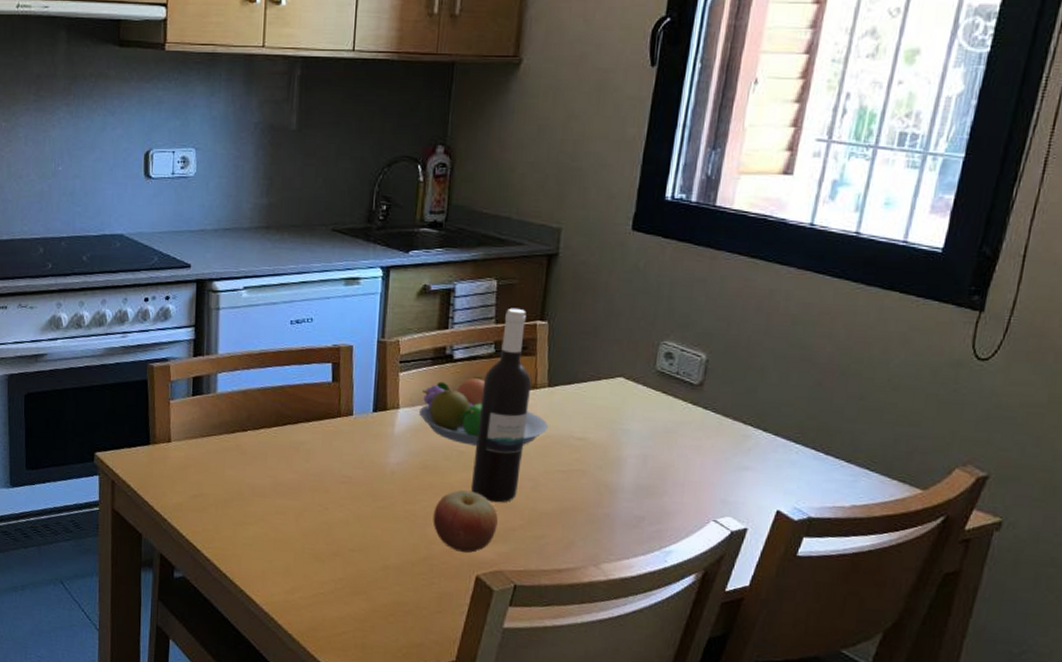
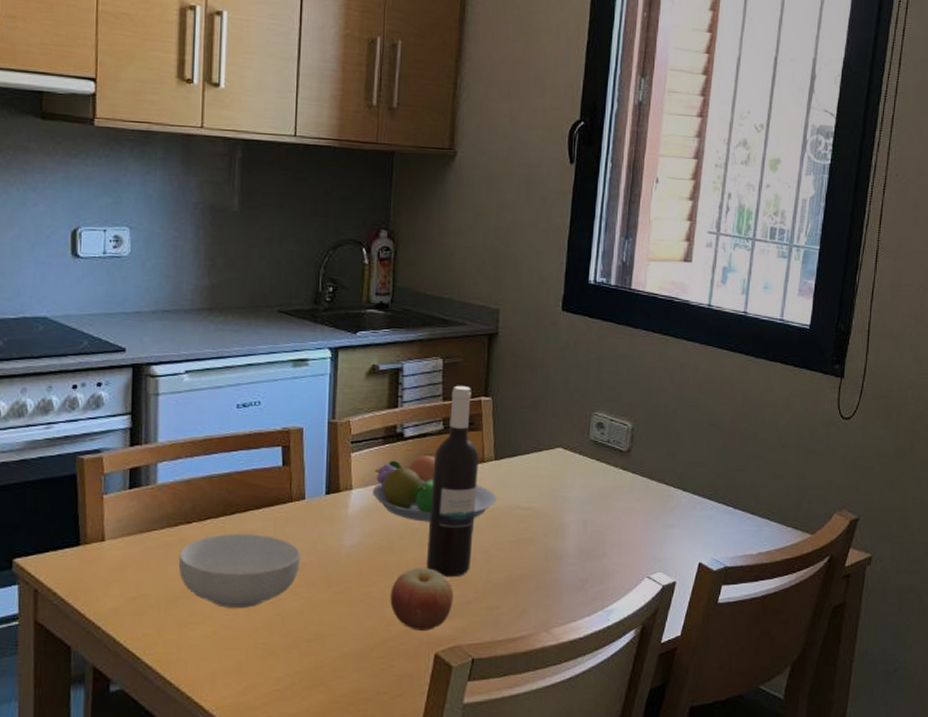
cereal bowl: none [234,443,347,515] -> present [178,534,301,609]

